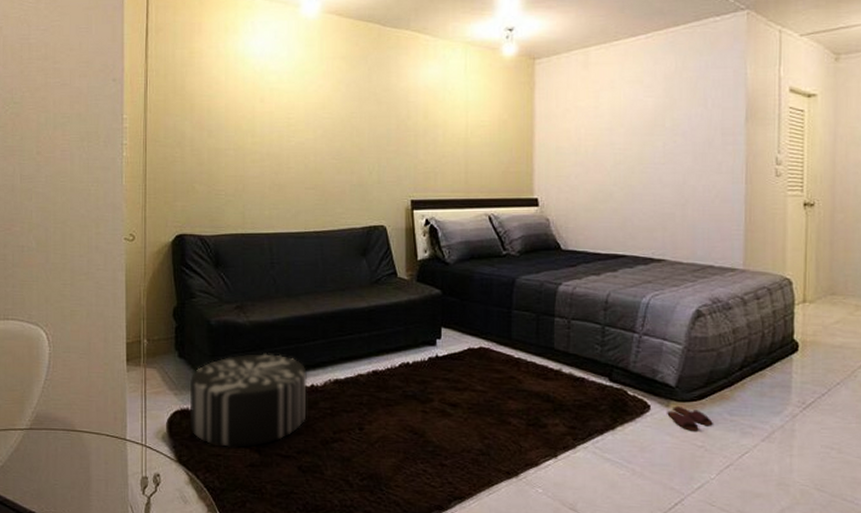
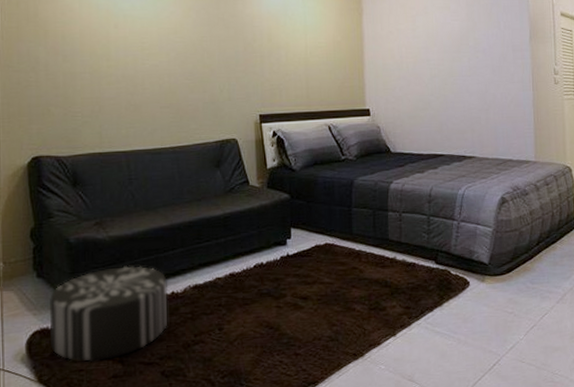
slippers: present [667,405,713,431] -> none [483,279,519,300]

